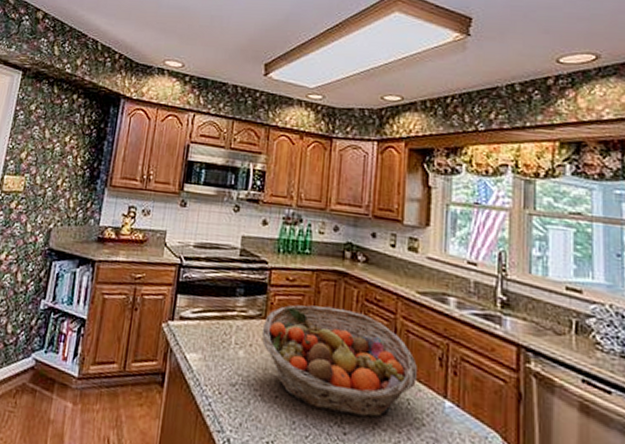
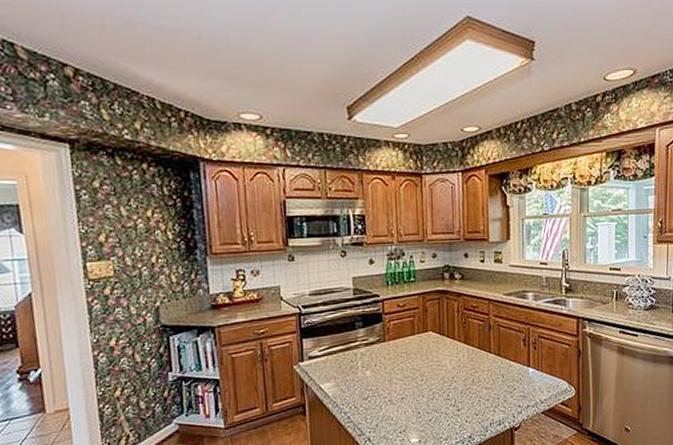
fruit basket: present [261,305,419,418] -> none [383,319,509,399]

